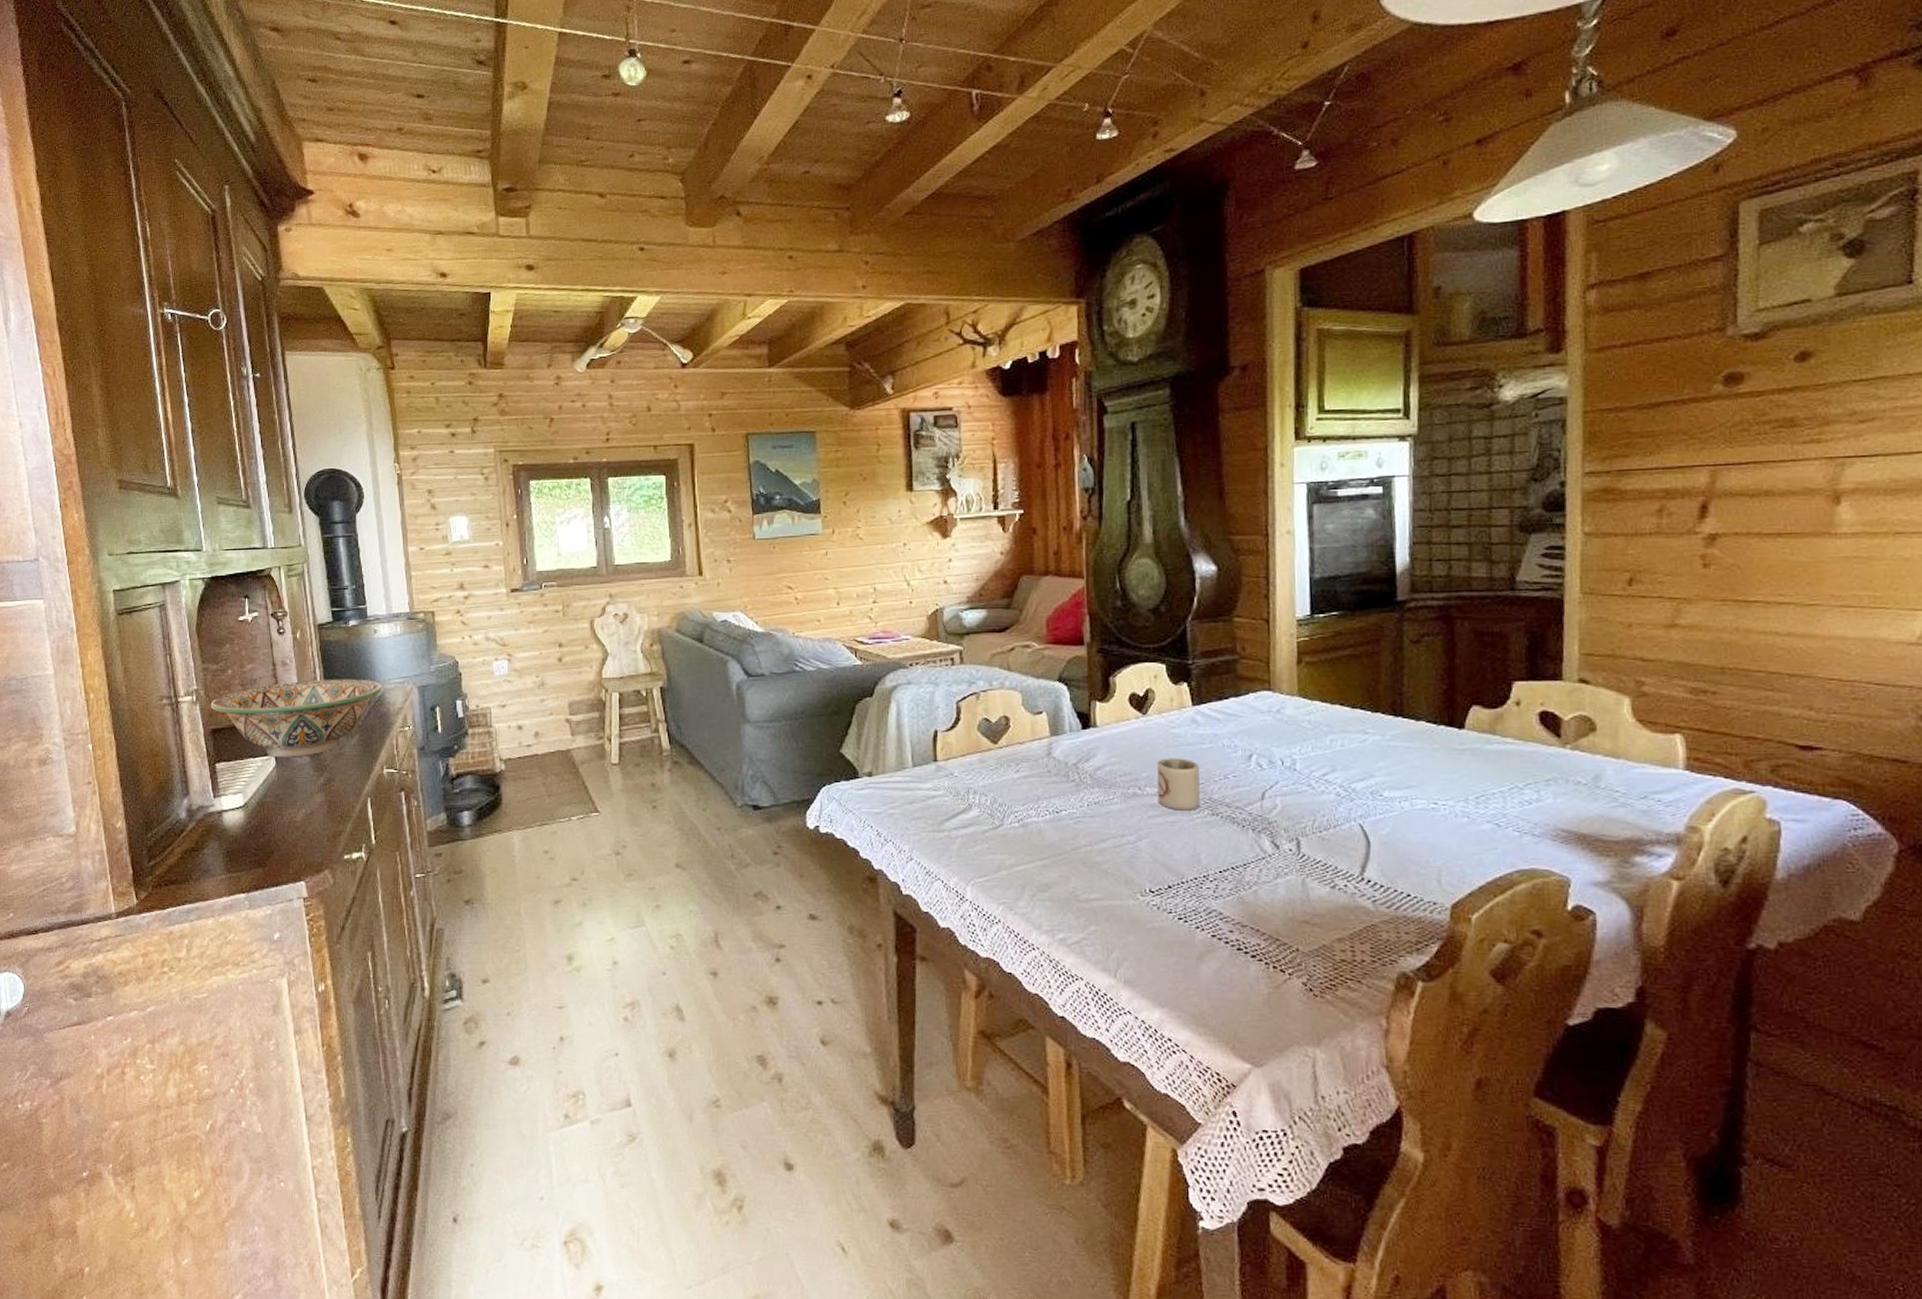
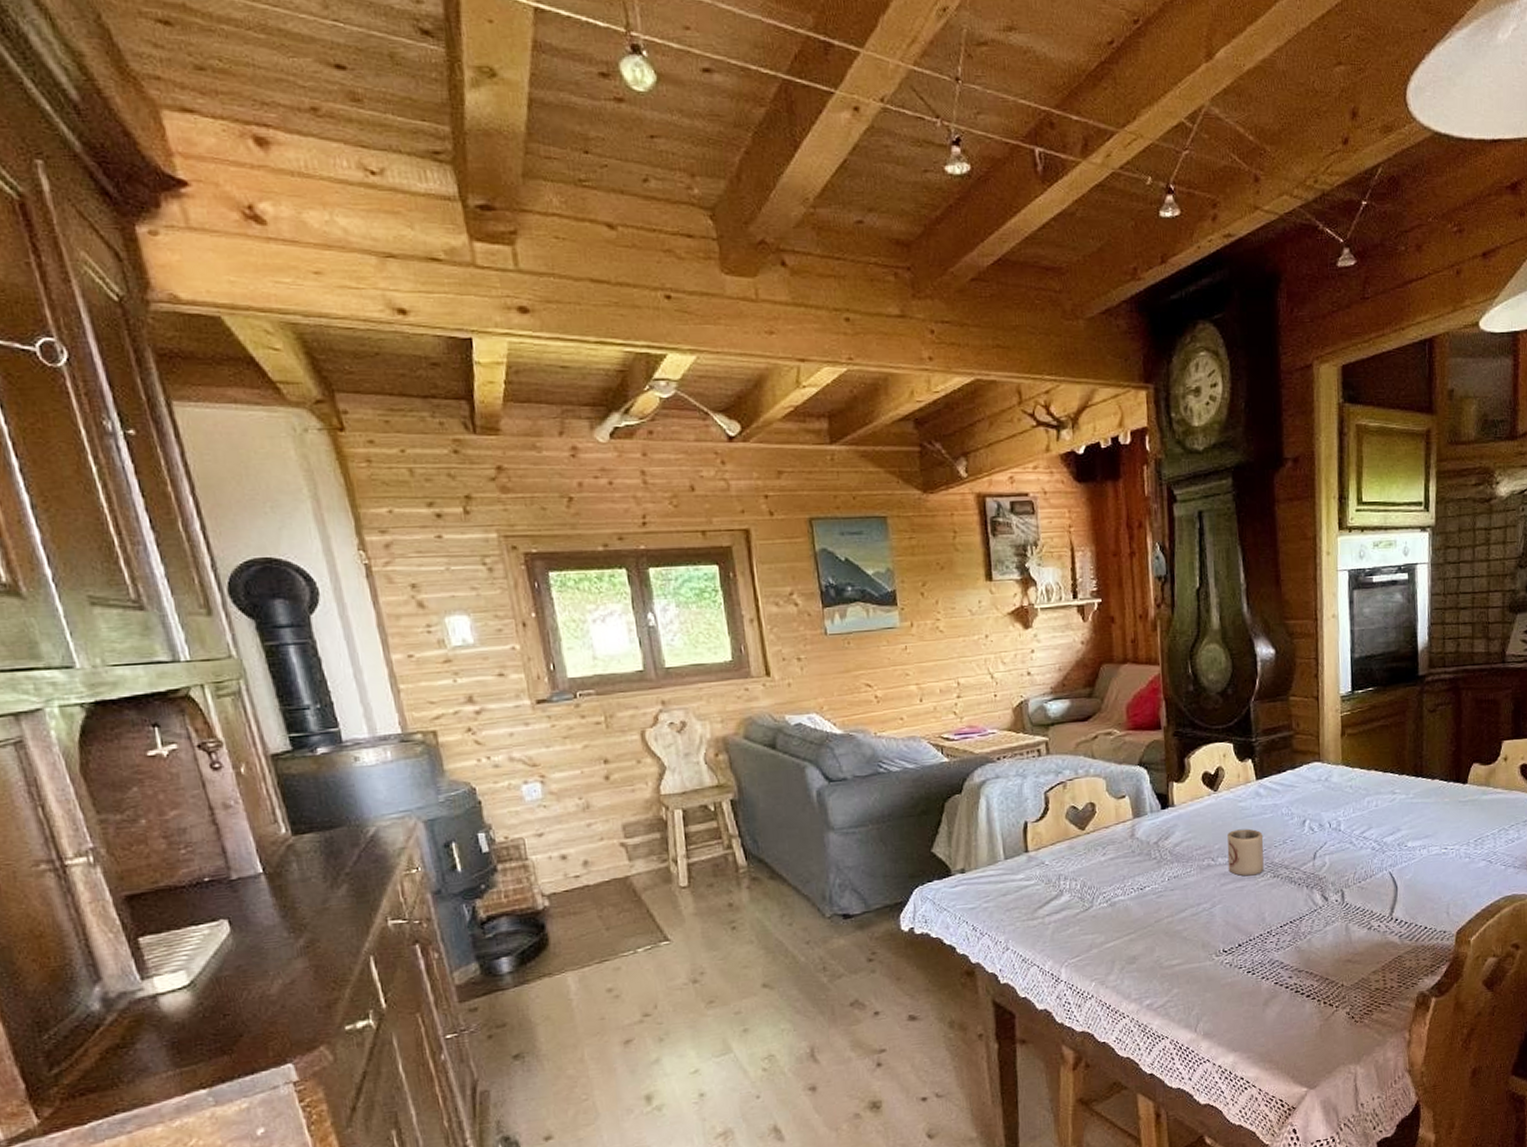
decorative bowl: present [210,679,383,758] -> none [118,817,376,922]

